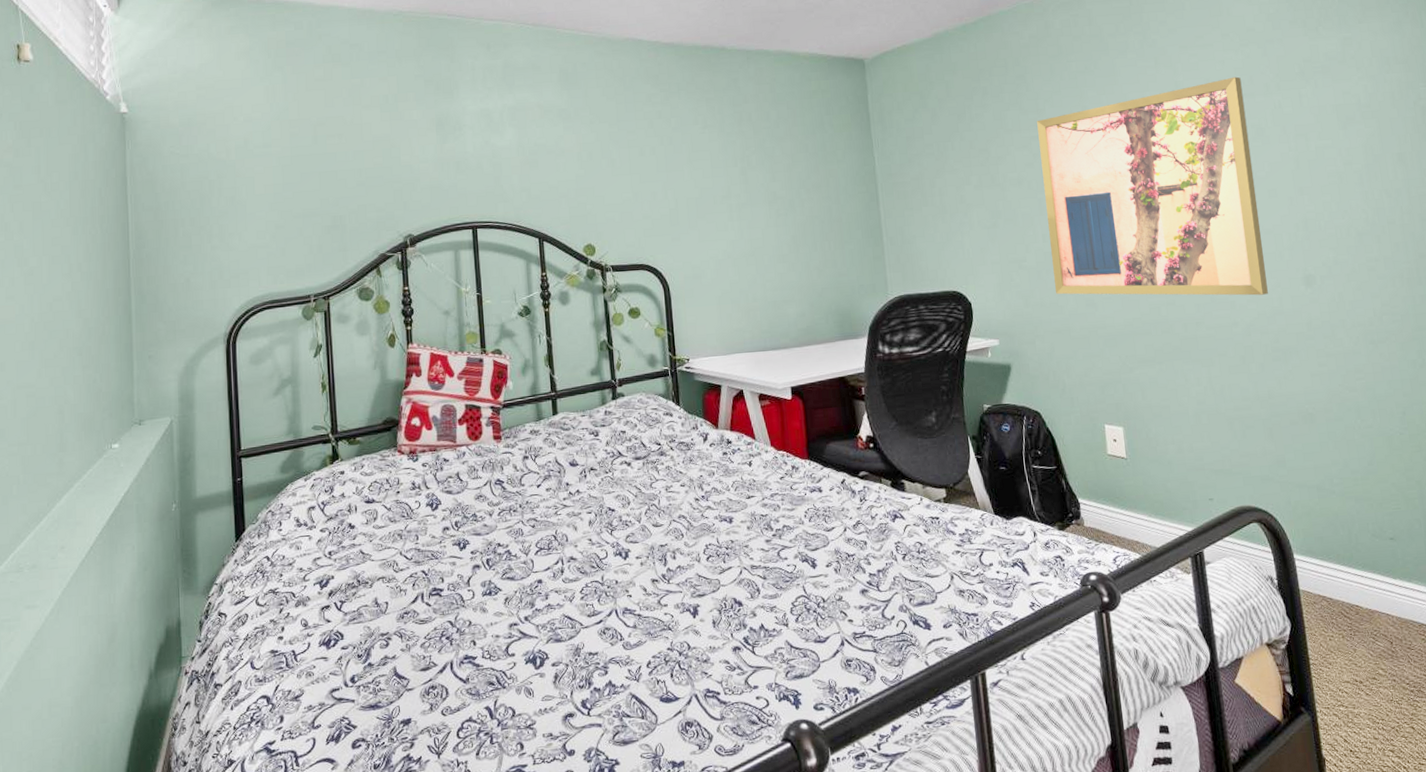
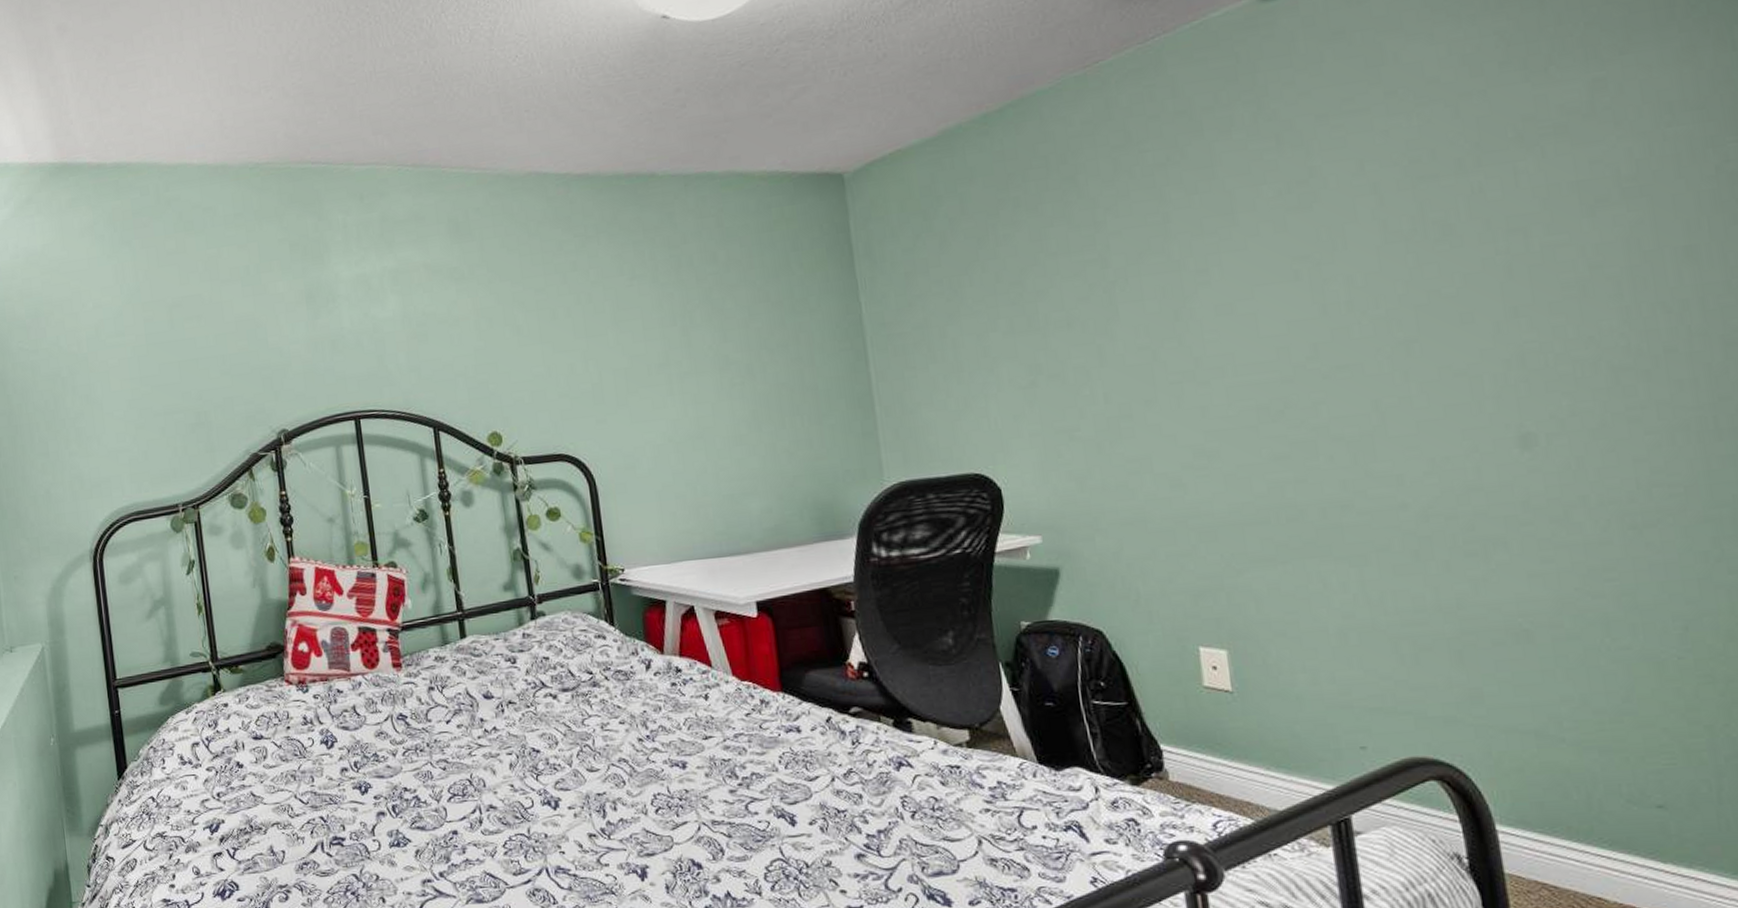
wall art: present [1037,76,1268,296] -> none [1094,152,1458,474]

